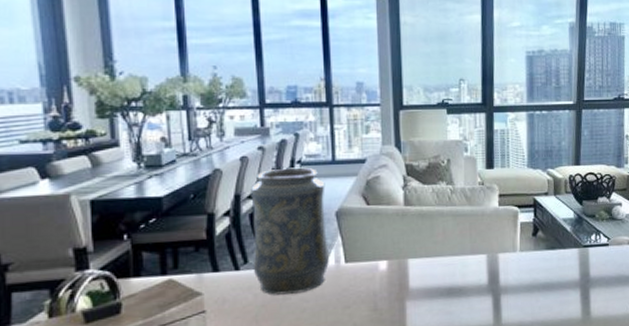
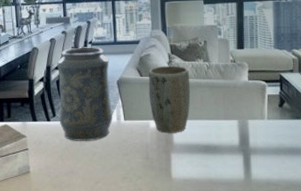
plant pot: none [377,190,431,276] -> present [148,65,191,133]

